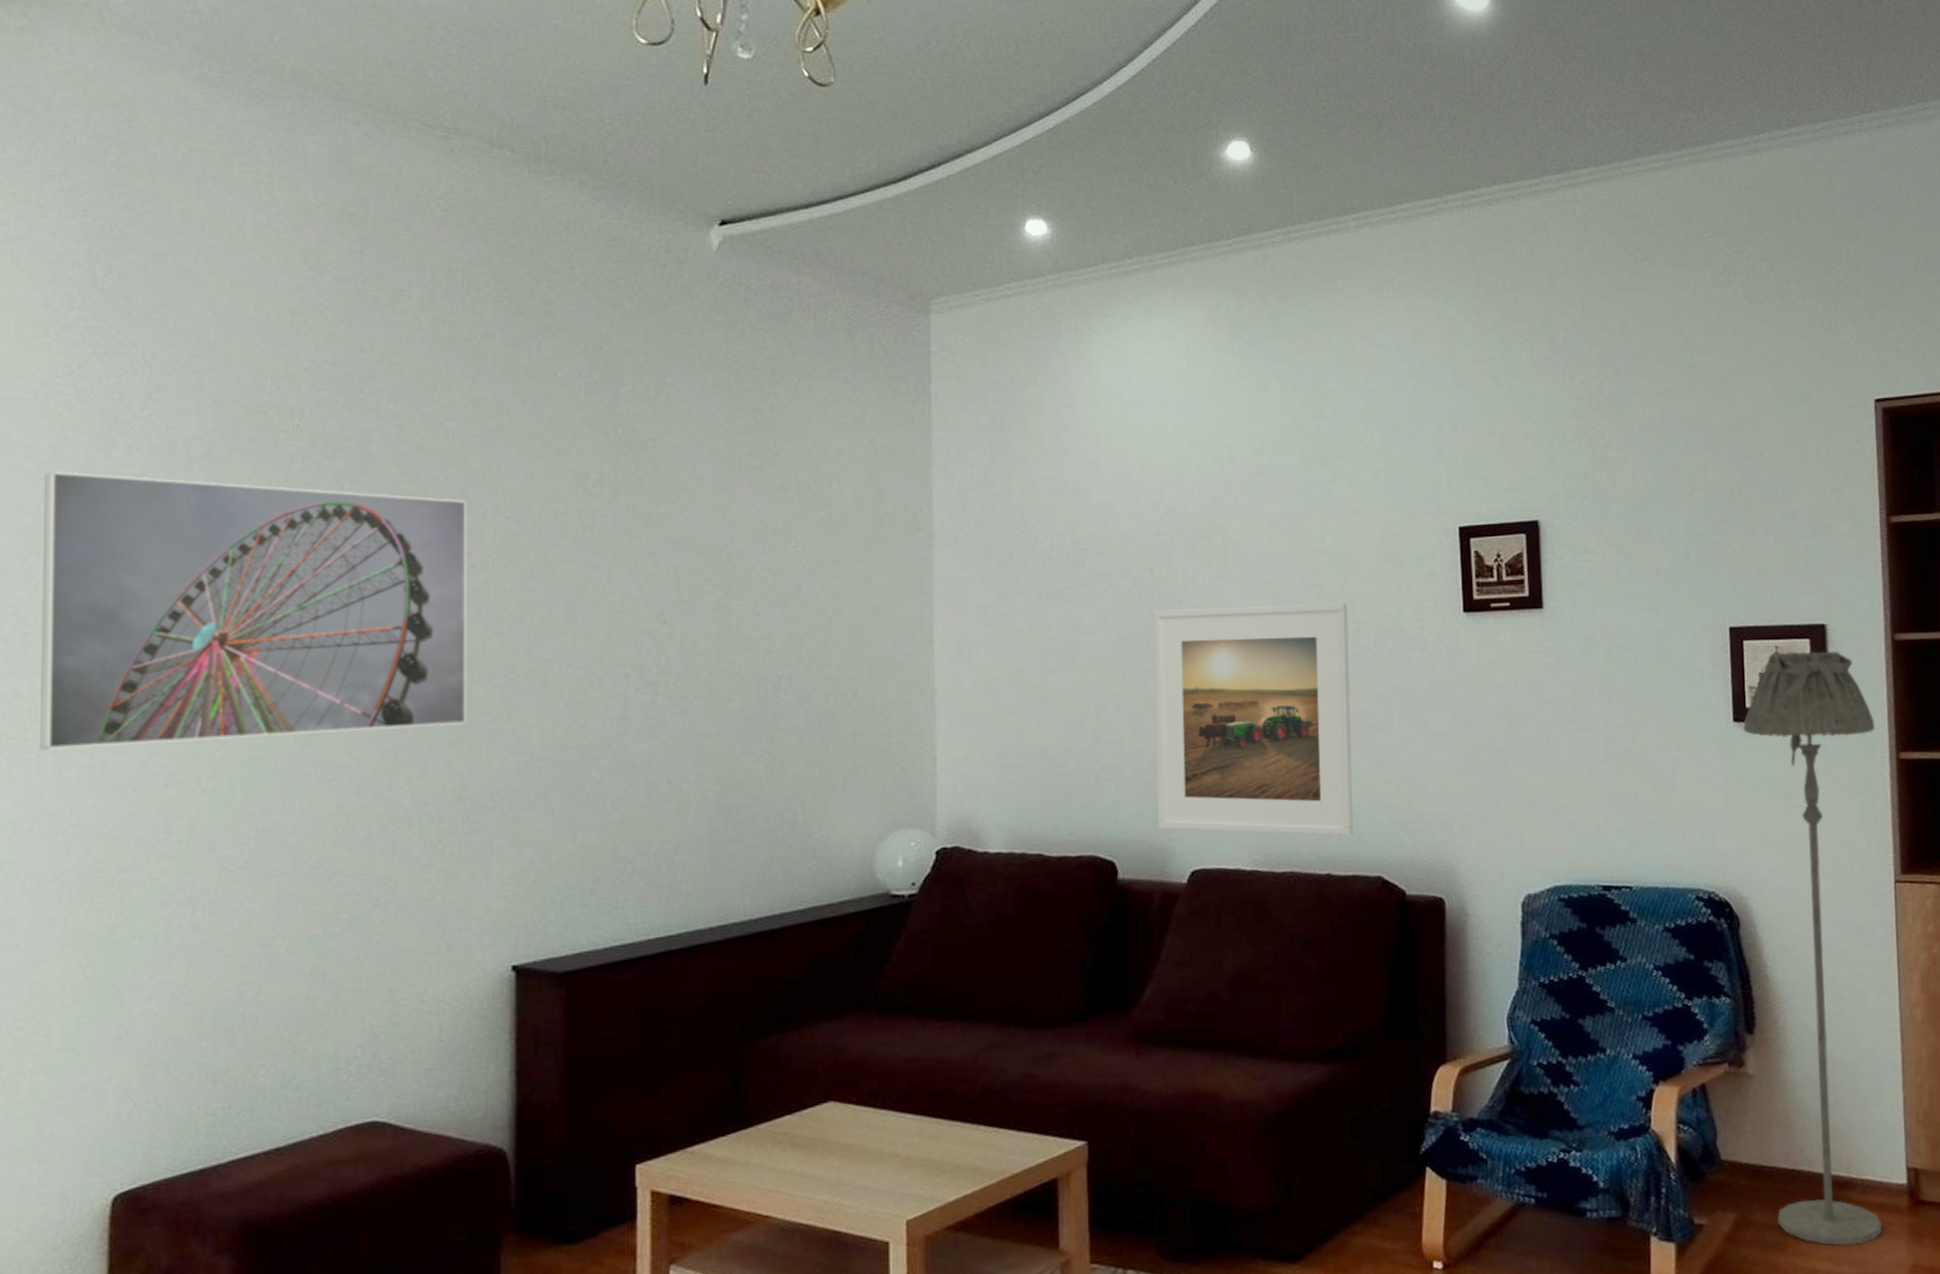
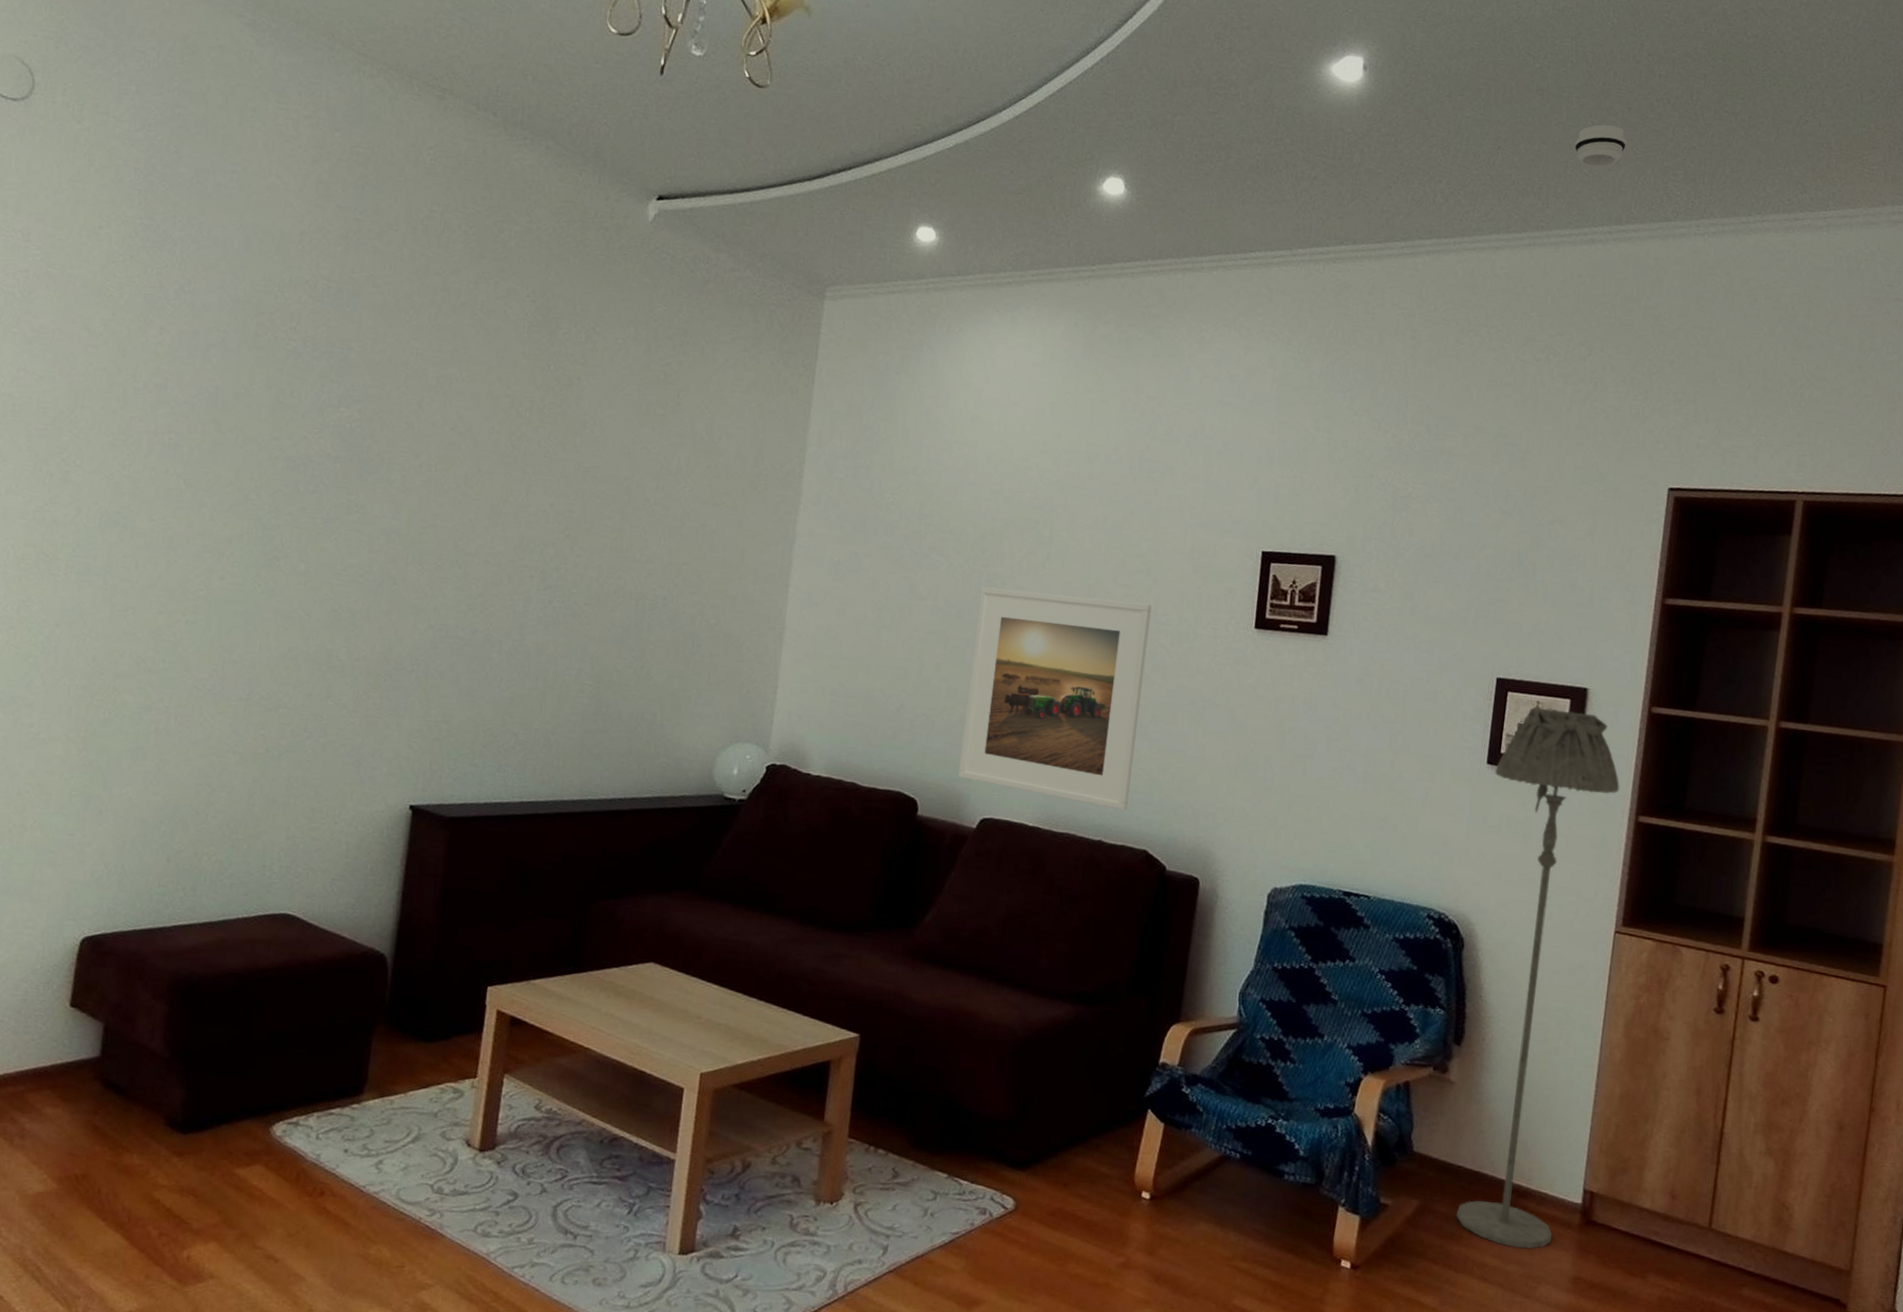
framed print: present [40,470,467,750] -> none [67,340,421,598]
smoke detector: none [1722,26,1774,72] -> present [1575,124,1627,167]

